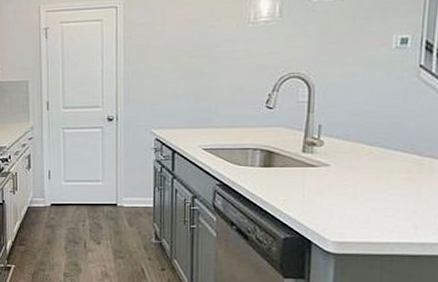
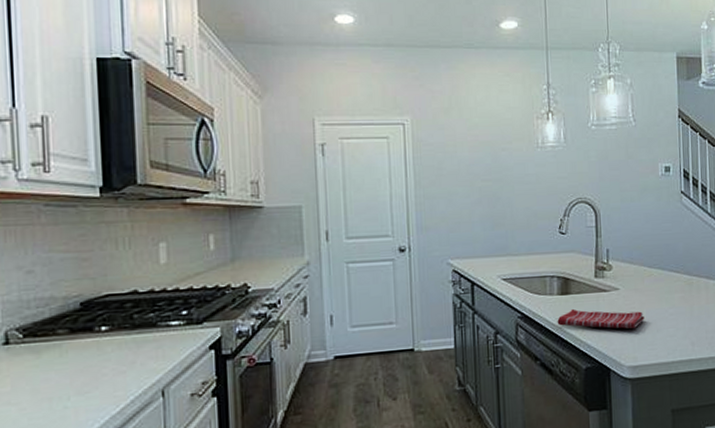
dish towel: none [257,181,358,205] -> present [557,308,645,329]

